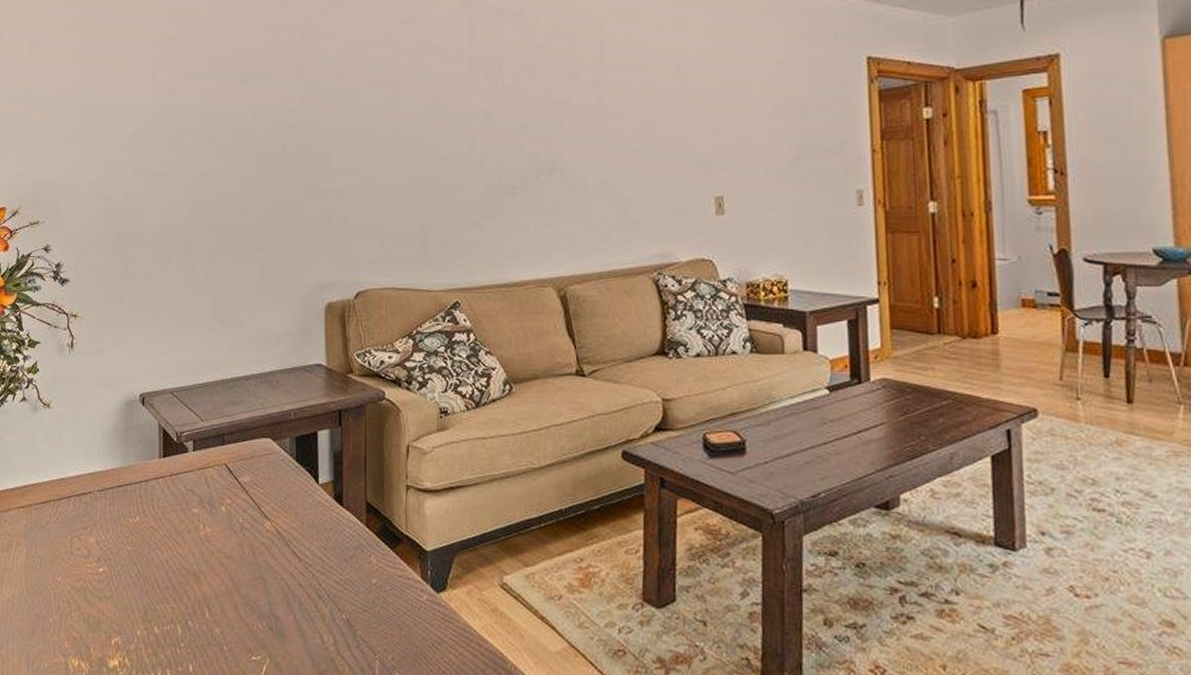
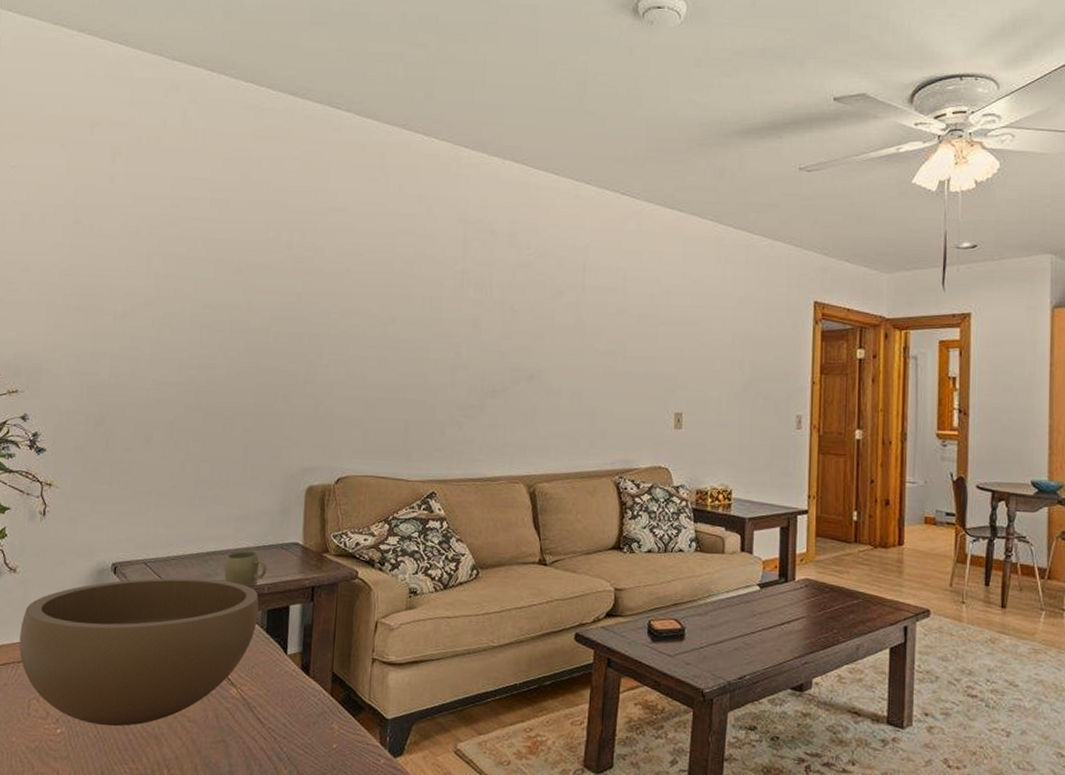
bowl: none [58,406,286,564] -> present [19,577,259,727]
mug: none [249,375,292,413] -> present [224,551,267,587]

